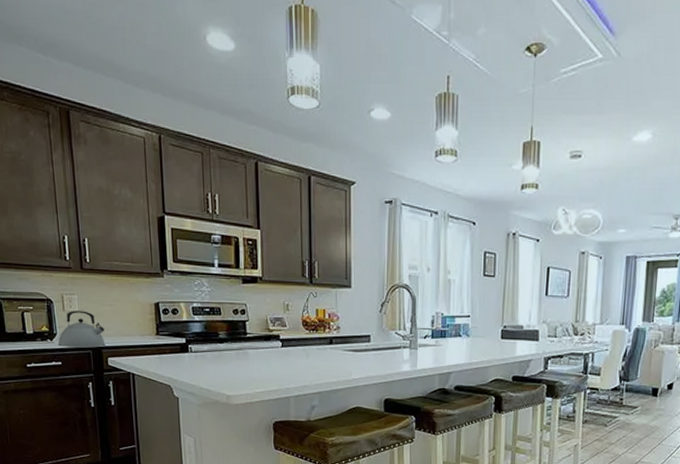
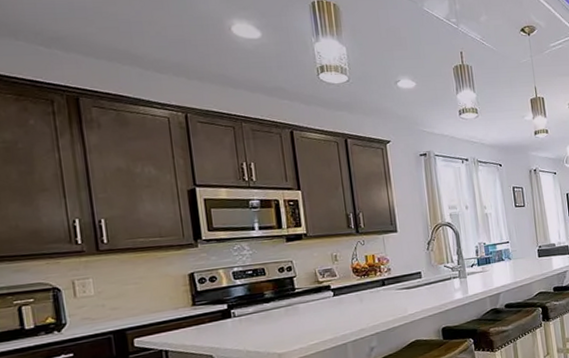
kettle: present [58,310,106,348] -> none [68,293,130,337]

